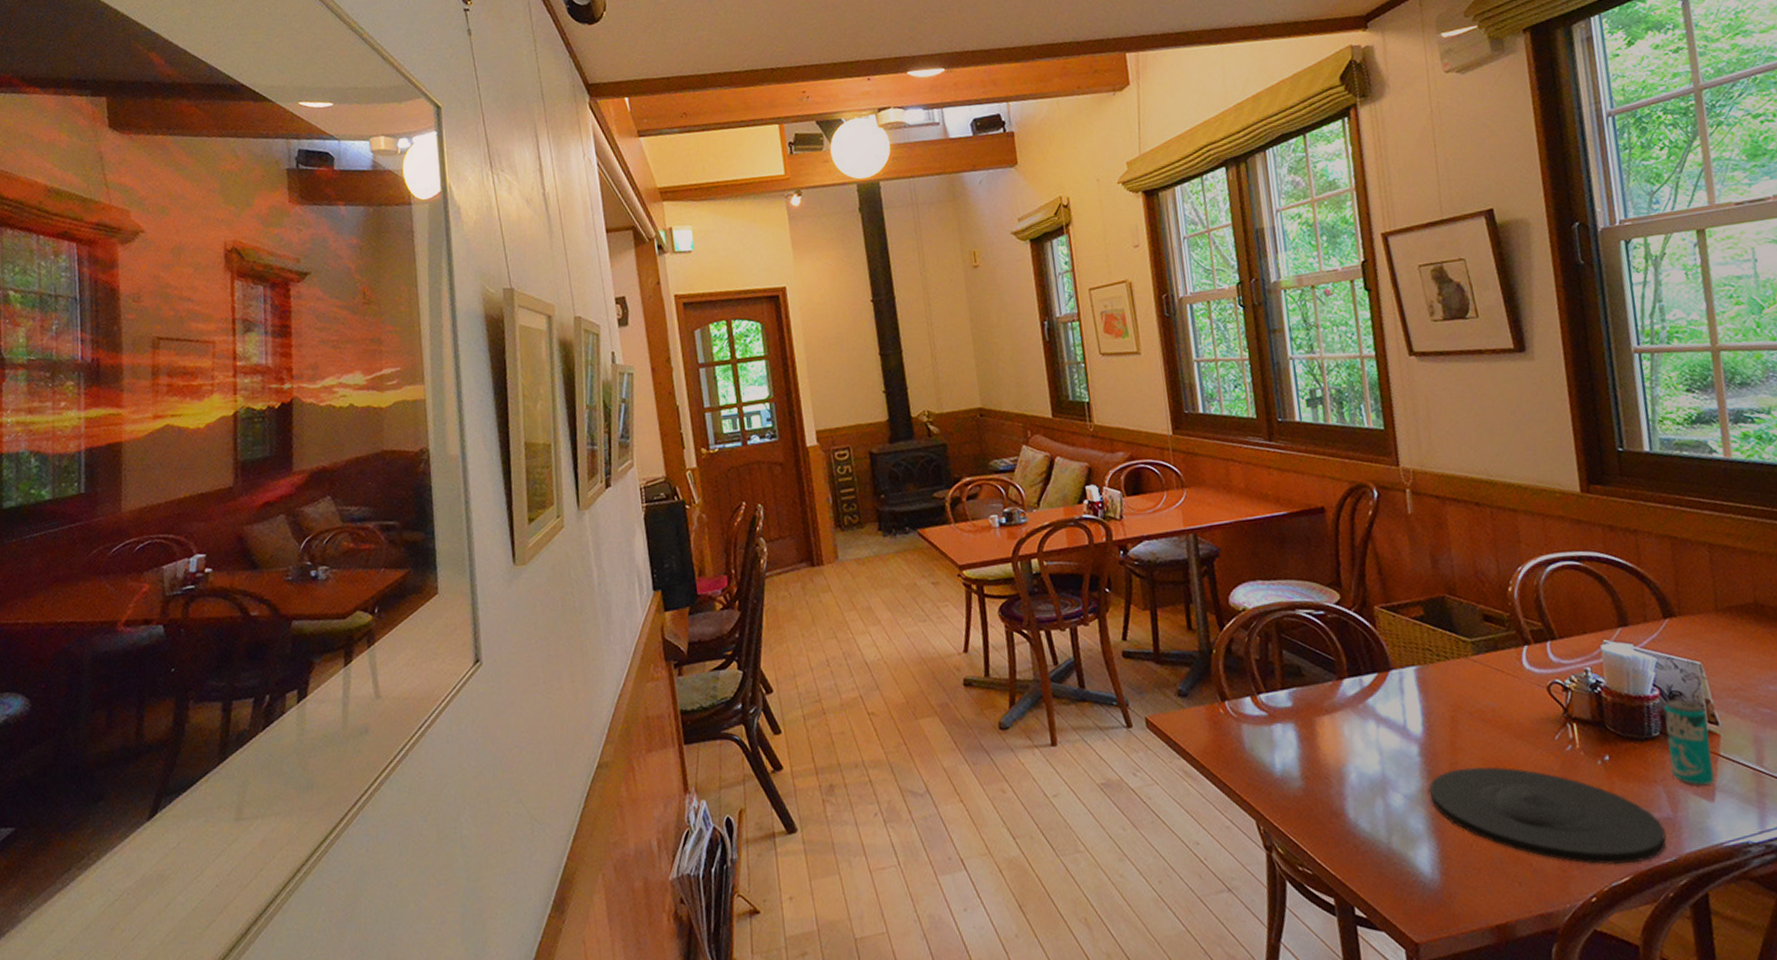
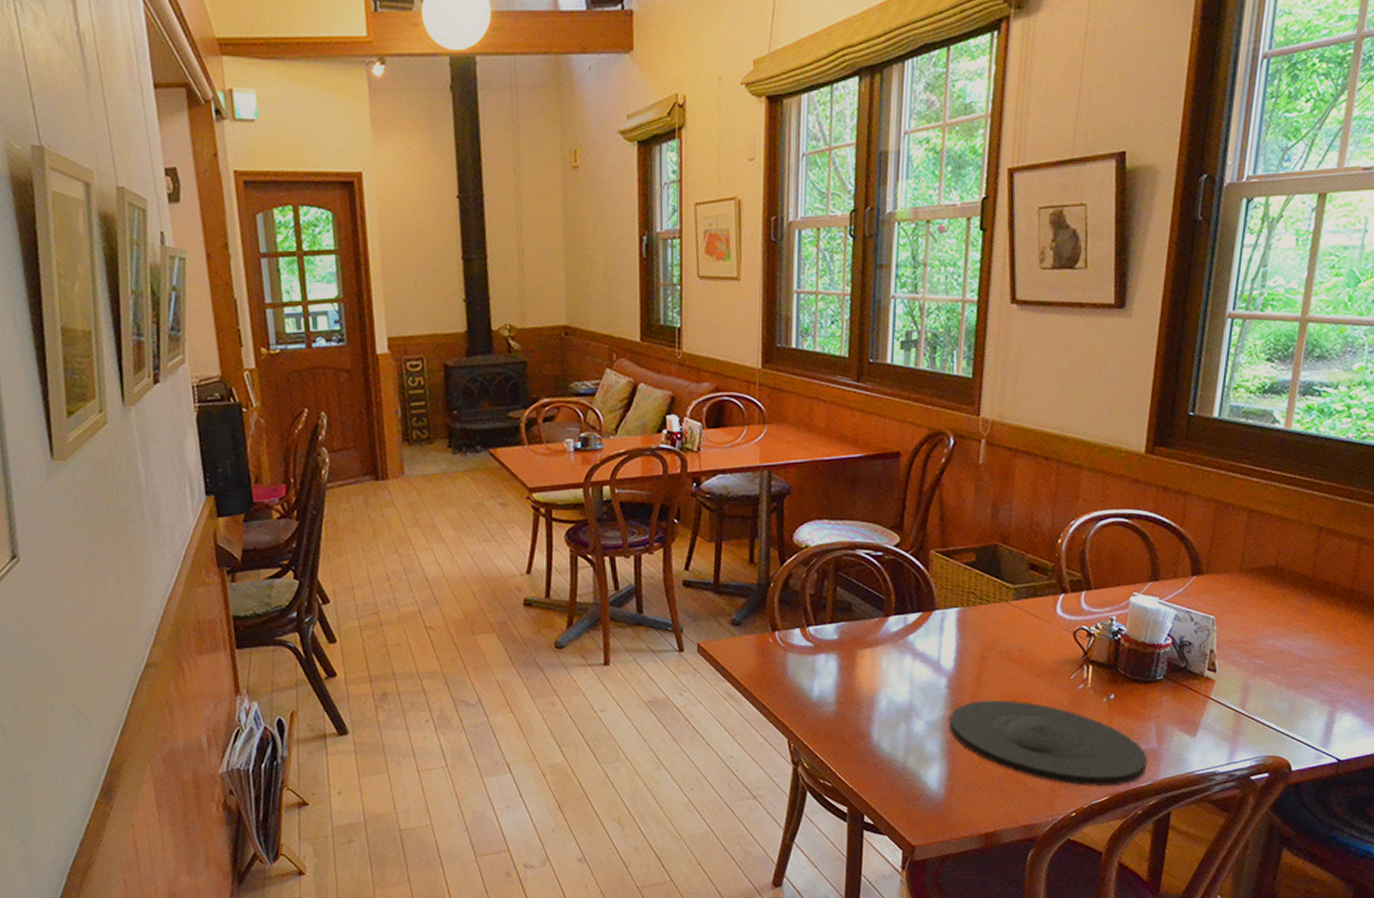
beverage can: present [1663,699,1715,786] -> none [1165,648,1207,724]

